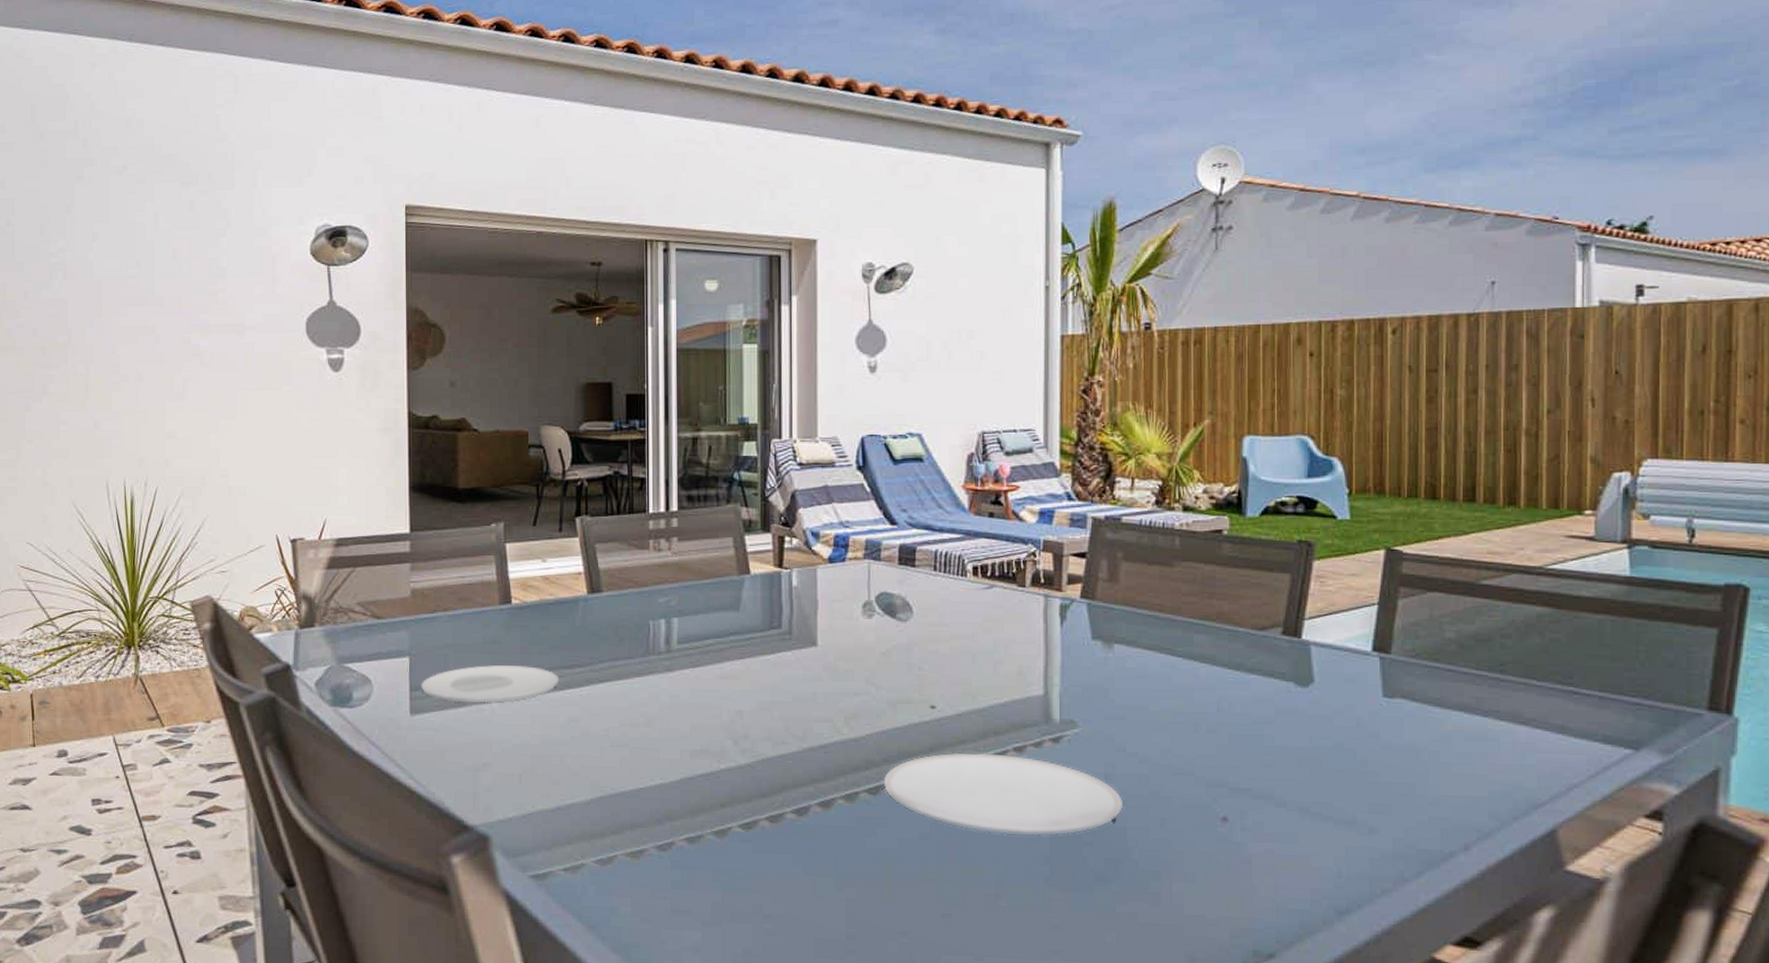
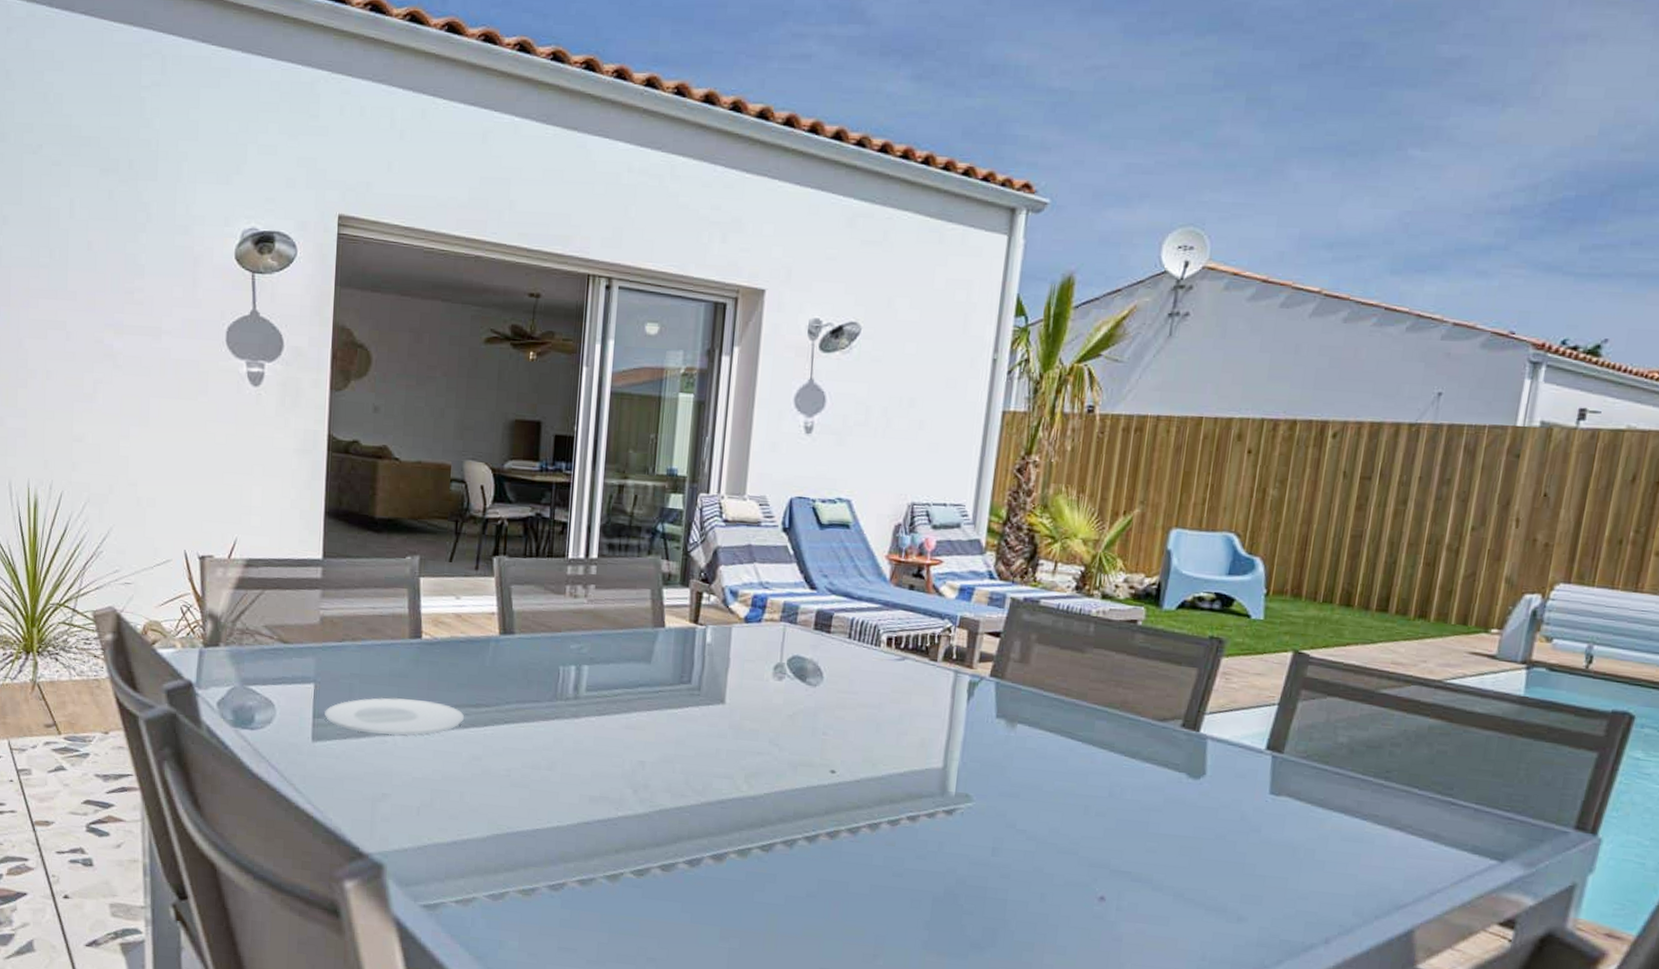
plate: present [883,752,1124,836] -> none [776,817,1007,903]

